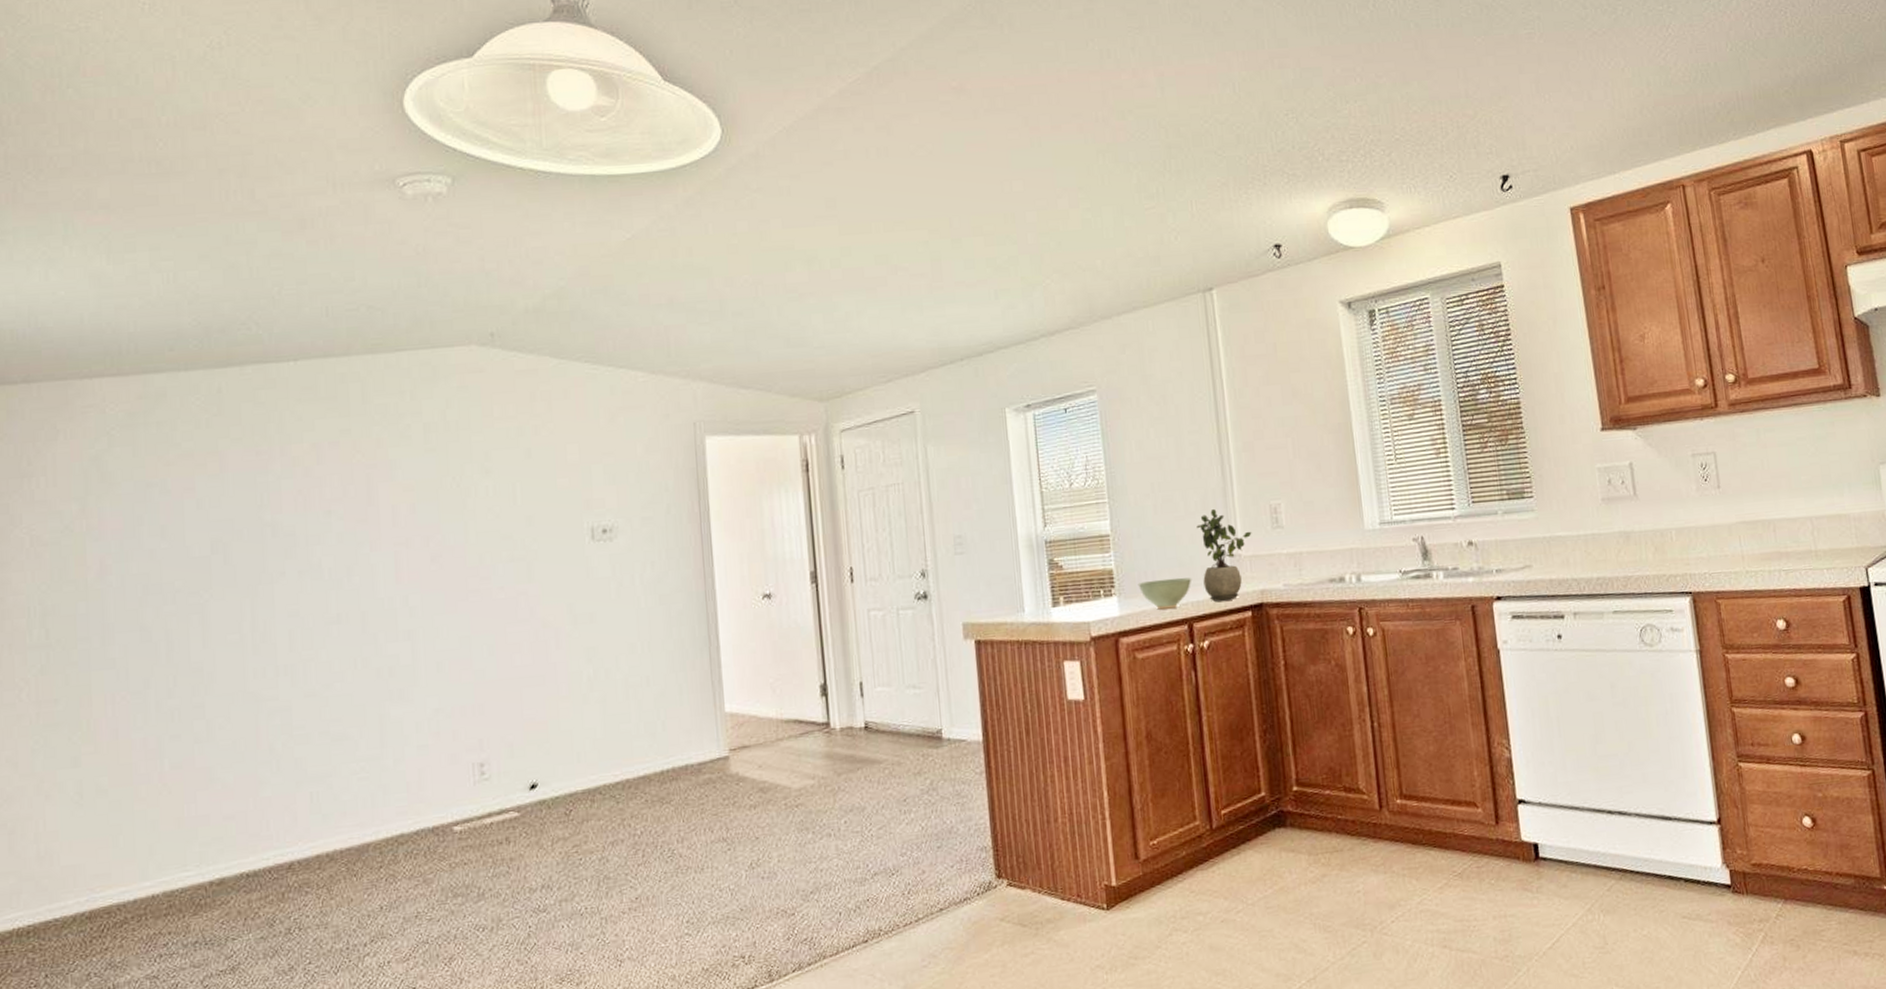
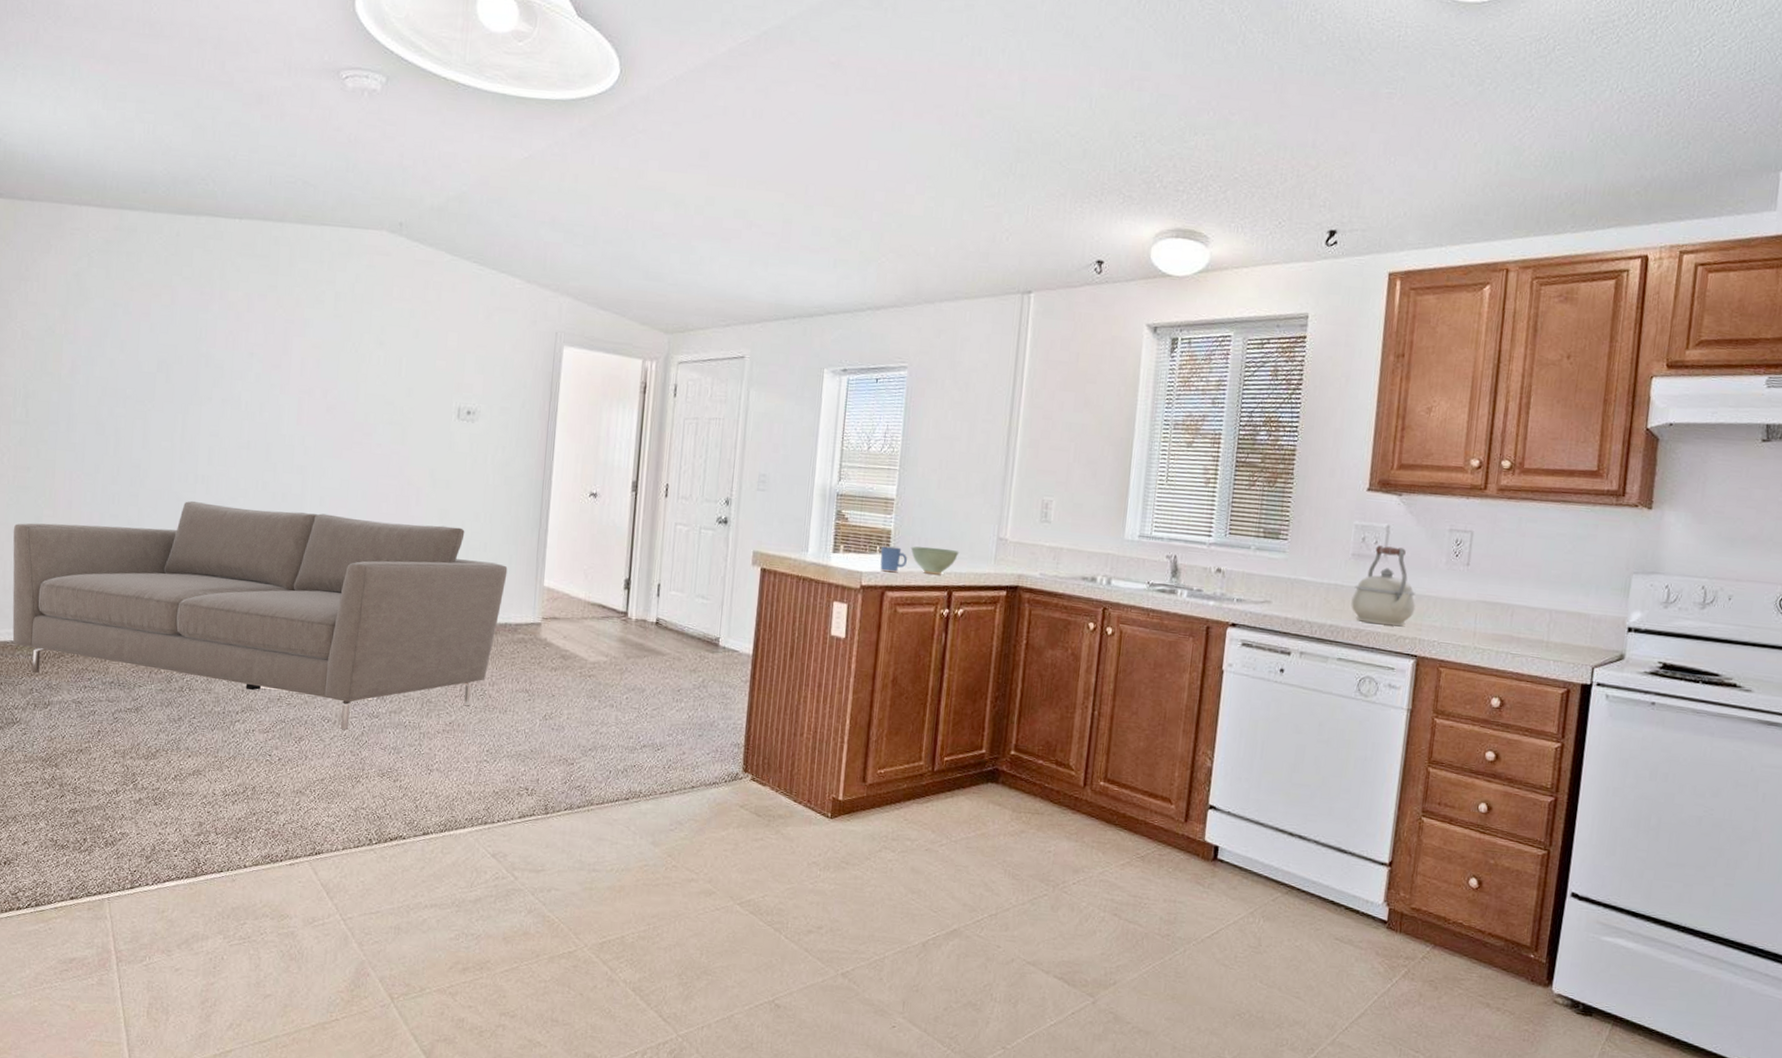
sofa: none [43,664,679,954] -> present [12,500,508,731]
mug: none [1105,586,1137,617] -> present [880,546,907,573]
potted plant: present [1197,508,1252,602] -> none [968,493,1021,578]
kettle: none [1612,483,1679,568] -> present [1351,545,1416,627]

